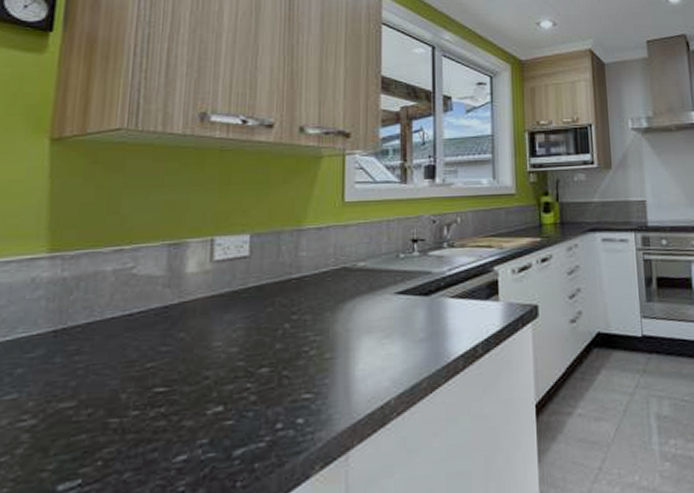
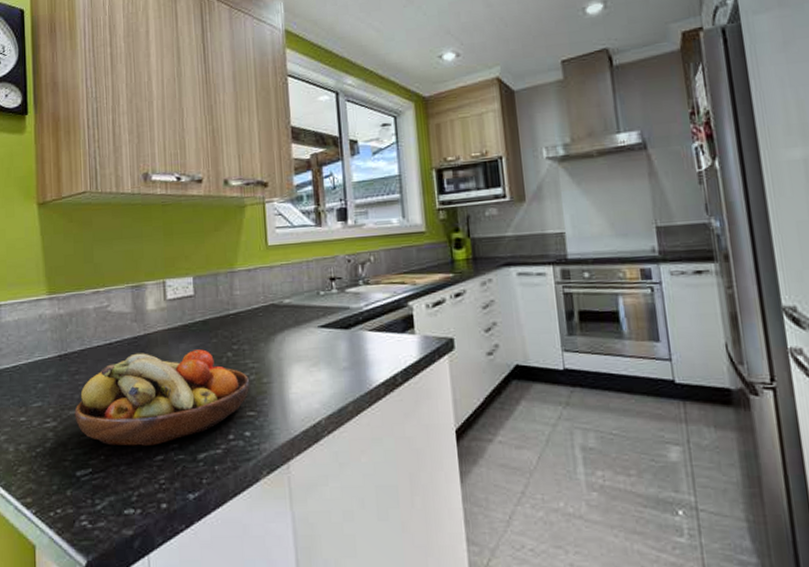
fruit bowl: none [65,320,309,447] -> present [74,349,250,446]

